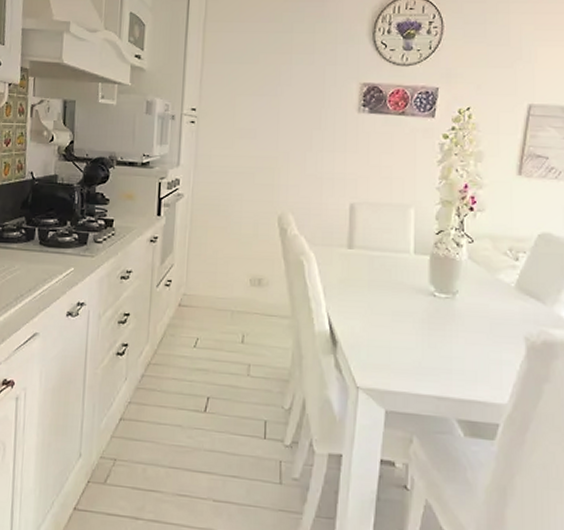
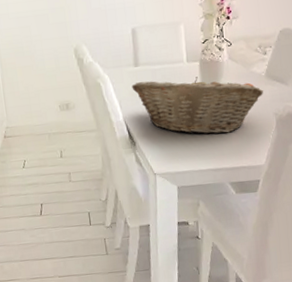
fruit basket: none [341,268,513,352] -> present [131,77,264,134]

